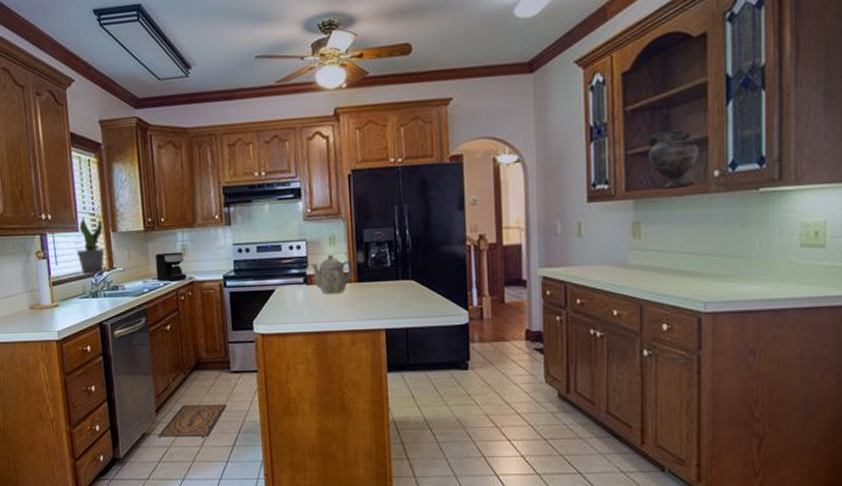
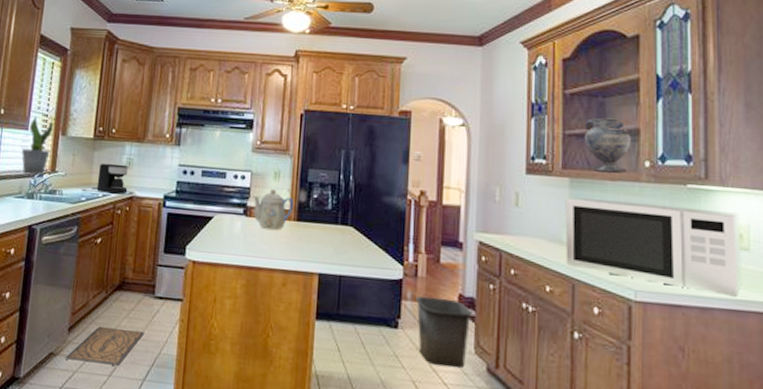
waste bin: none [484,335,542,399] -> present [416,296,473,369]
microwave: none [630,210,817,295] -> present [565,198,742,297]

